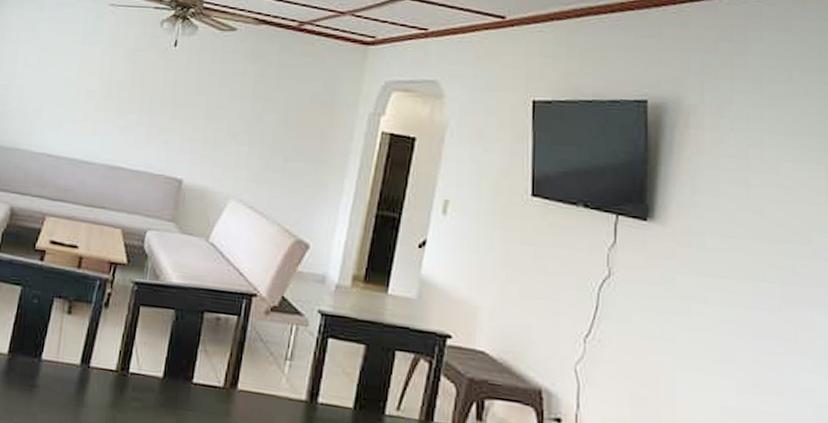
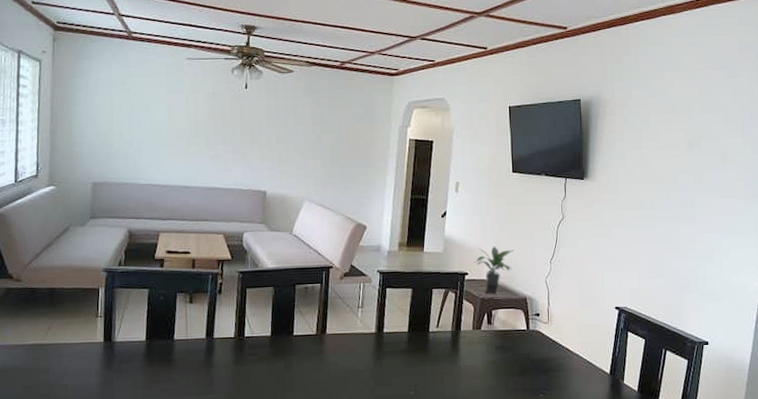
potted plant: none [461,300,527,375] -> present [474,246,514,294]

